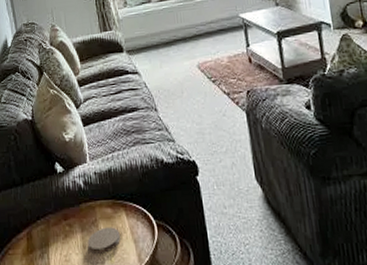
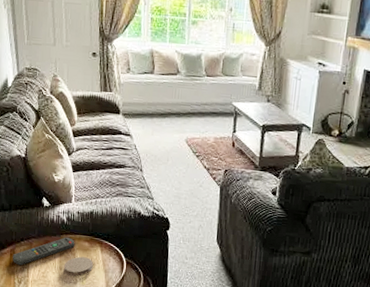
remote control: none [29,205,97,251] -> present [12,237,75,266]

